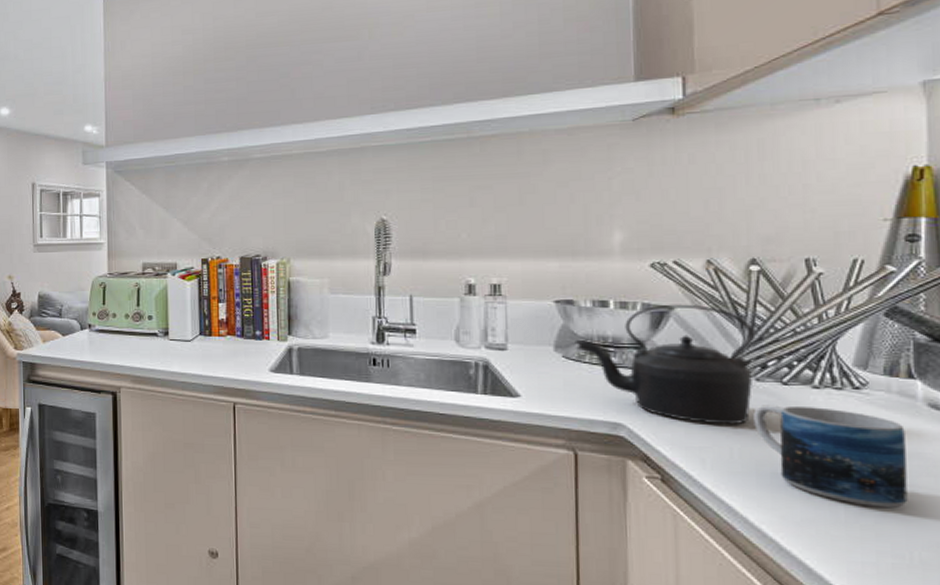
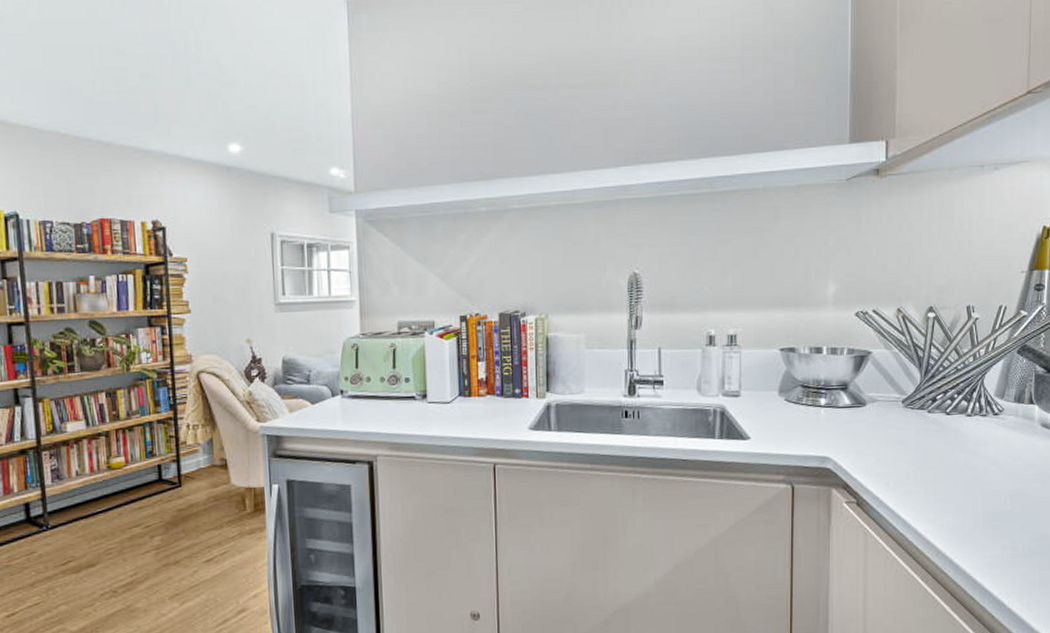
kettle: present [574,304,756,425] -> none [795,348,930,452]
mug: present [753,405,908,507] -> none [925,432,1025,510]

